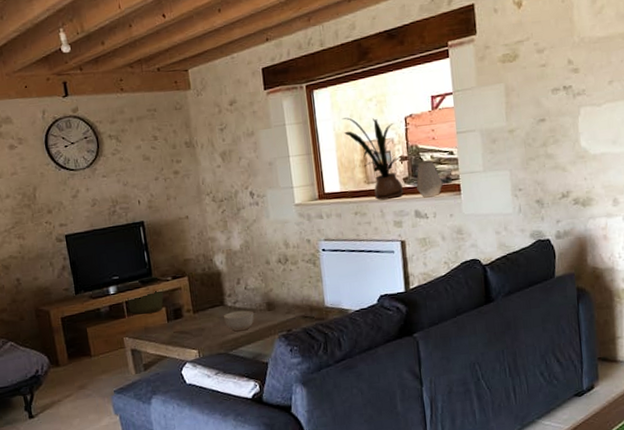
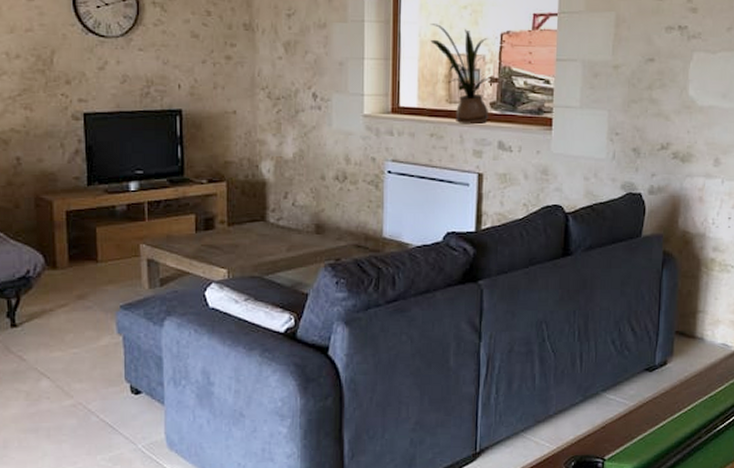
basket: present [127,289,164,315] -> none [150,193,195,221]
bowl: present [223,310,254,332] -> none [262,230,299,254]
vase: present [416,160,443,198] -> none [503,86,533,129]

